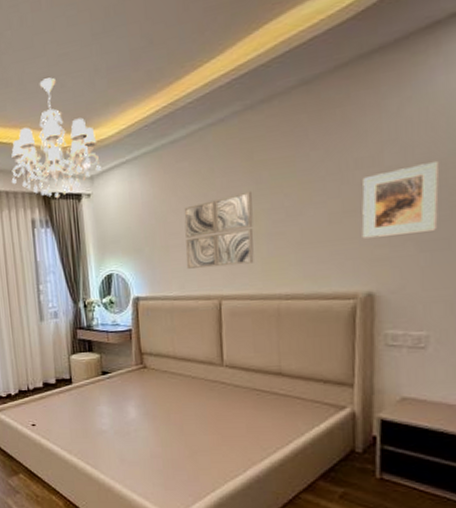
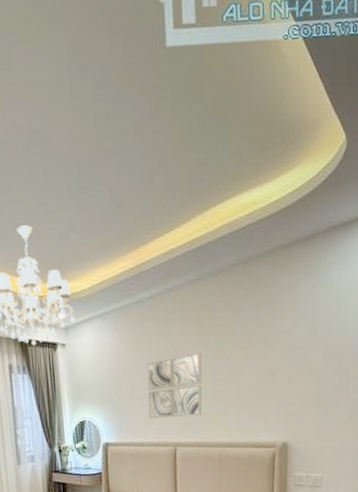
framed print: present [361,160,440,239] -> none [280,339,333,398]

